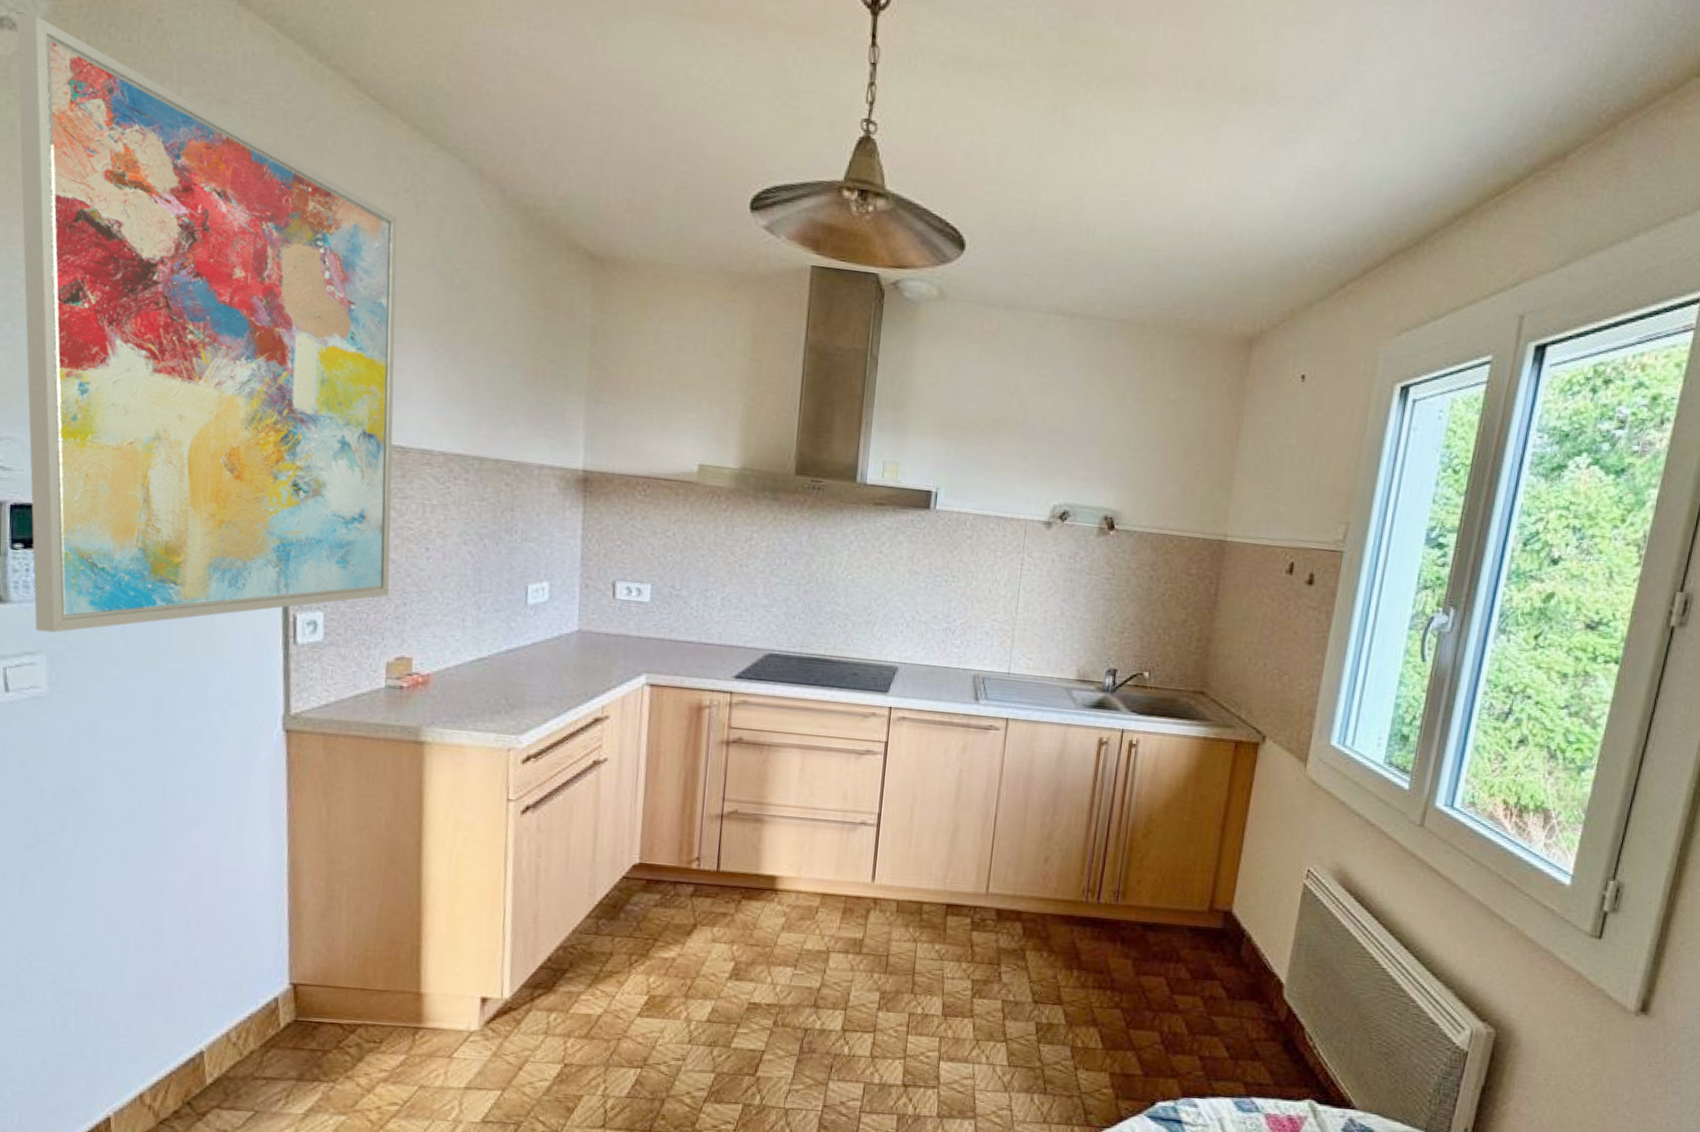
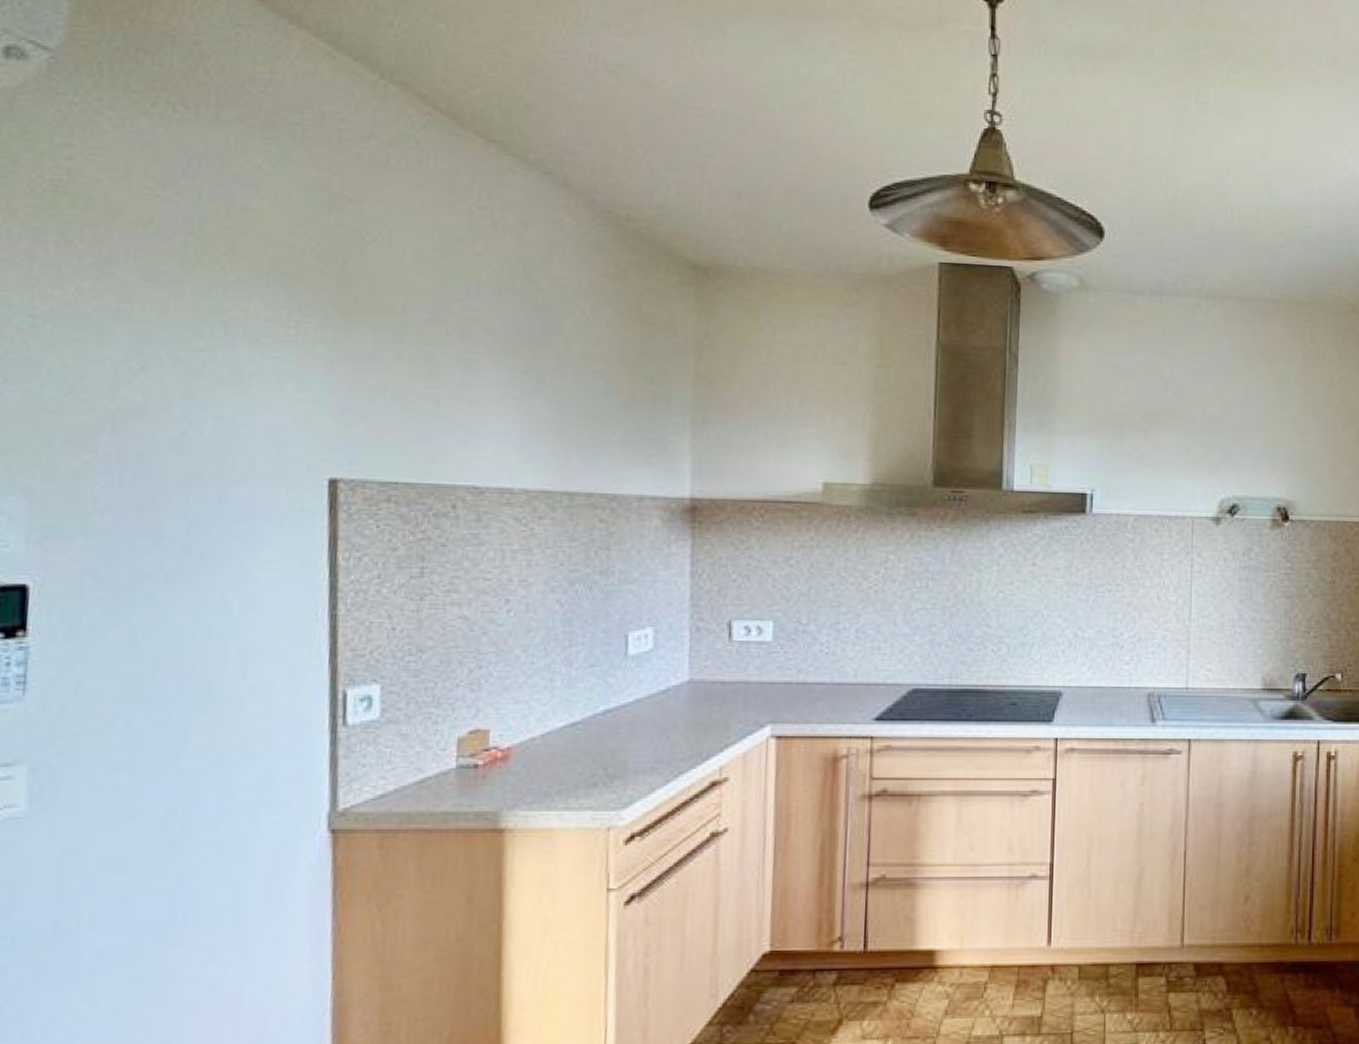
wall art: present [16,12,398,633] -> none [14,40,471,737]

